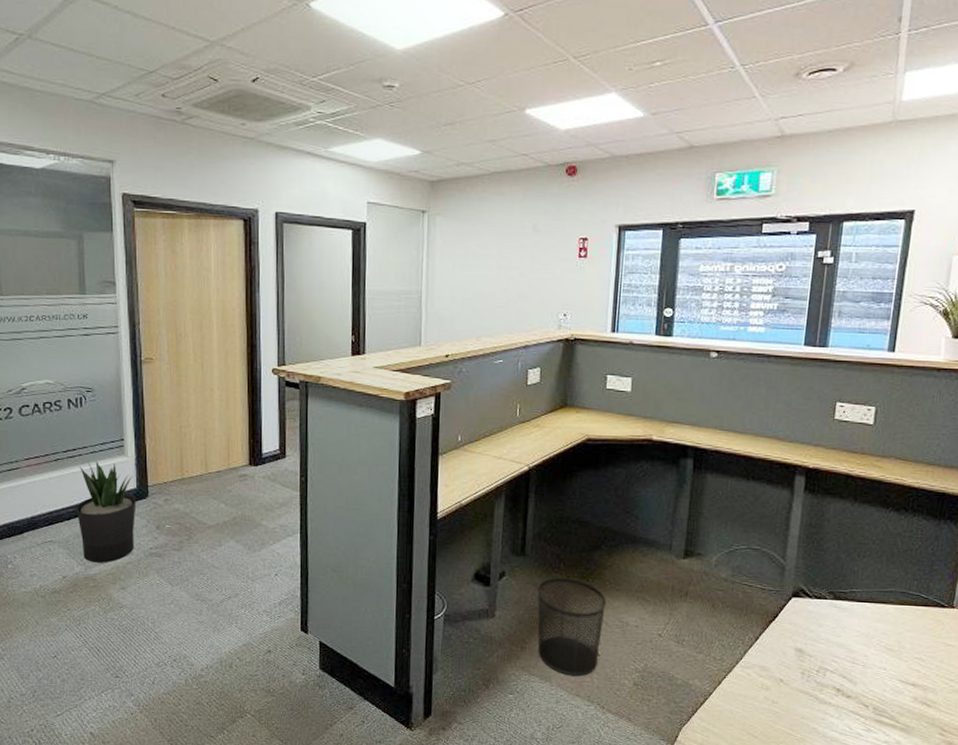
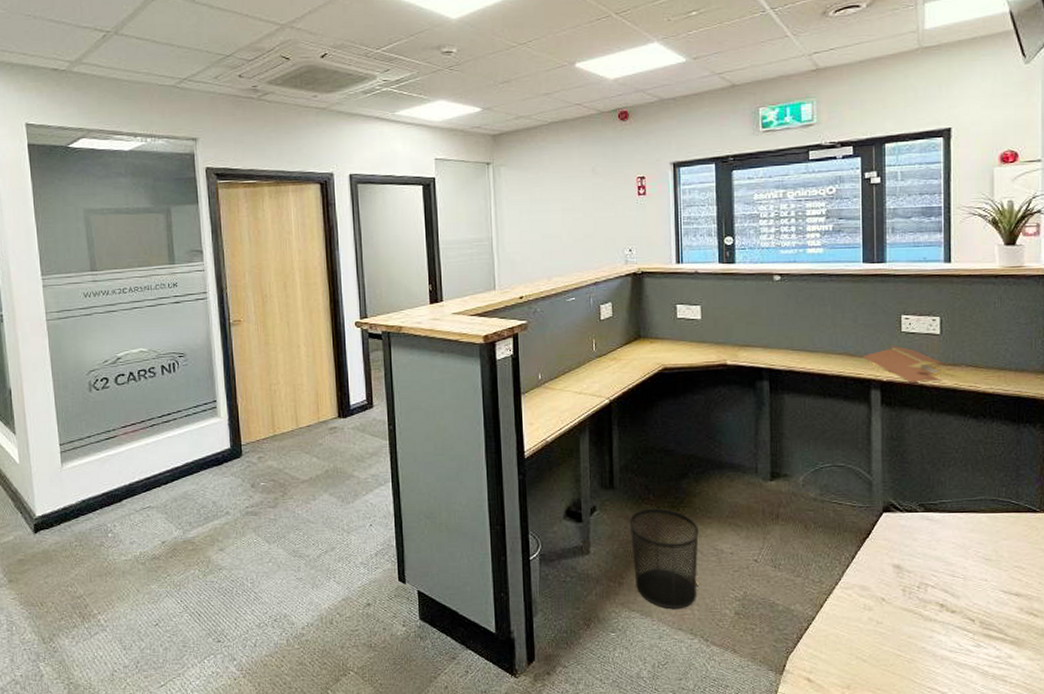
planter: present [75,458,137,563] -> none [172,422,231,525]
papers: none [790,432,874,472] -> present [861,345,945,384]

